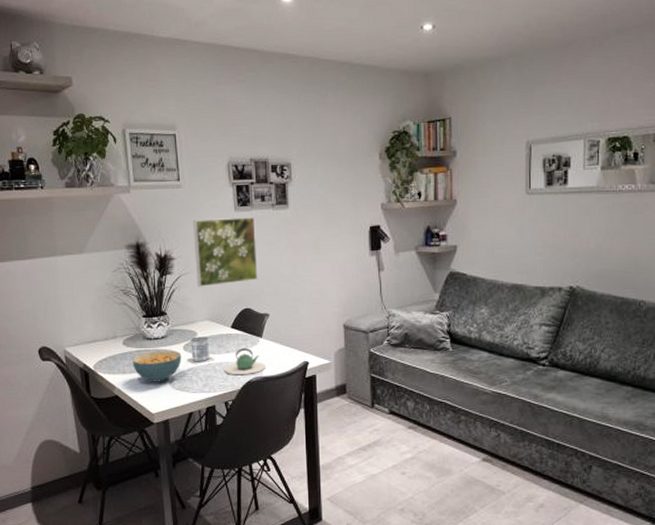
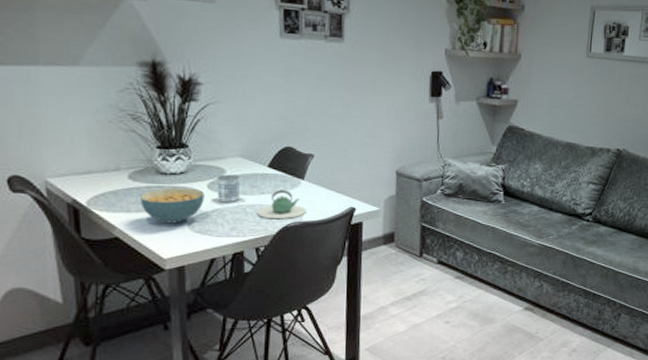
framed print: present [193,217,258,287] -> none [227,42,304,120]

